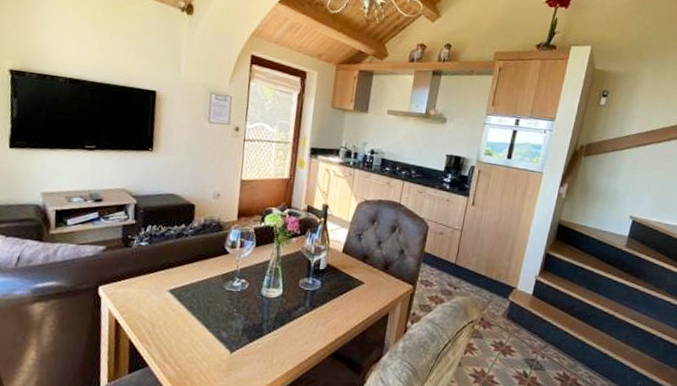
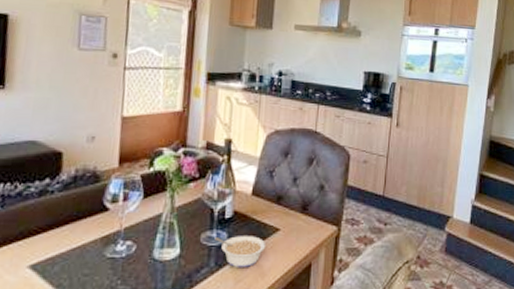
legume: none [310,284,352,311] -> present [214,236,267,268]

